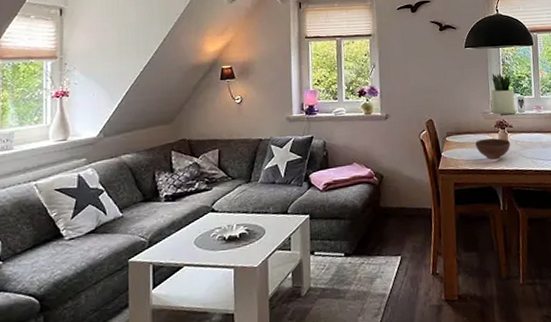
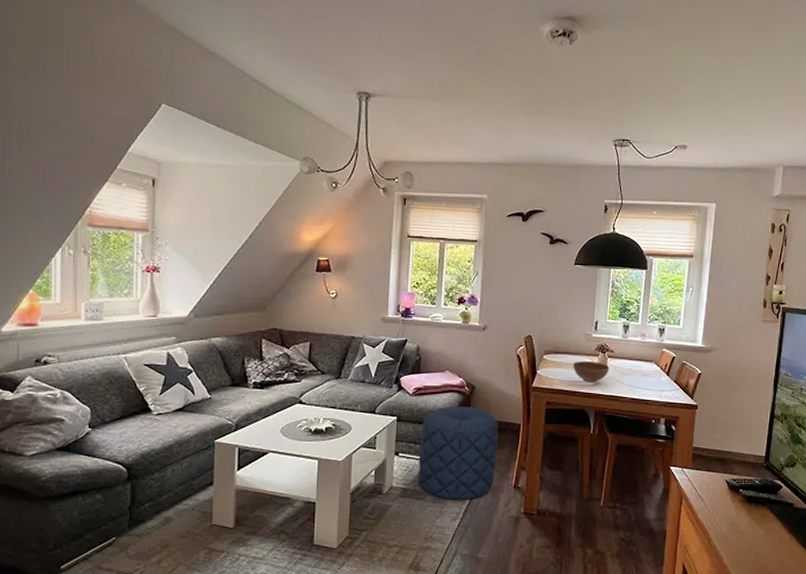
pouf: none [334,196,413,295] -> present [417,406,499,500]
planter: present [489,73,517,115] -> none [591,295,621,339]

